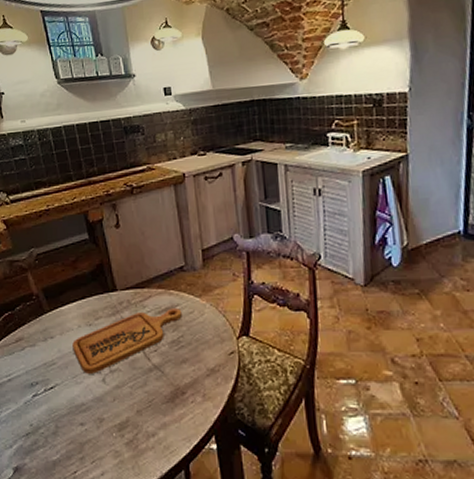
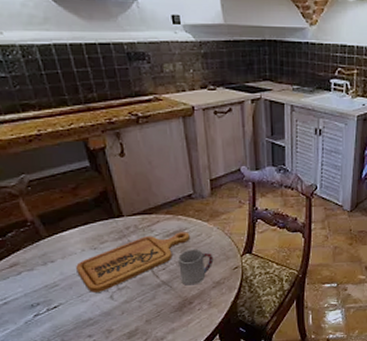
cup: none [170,328,207,372] -> present [178,249,214,286]

